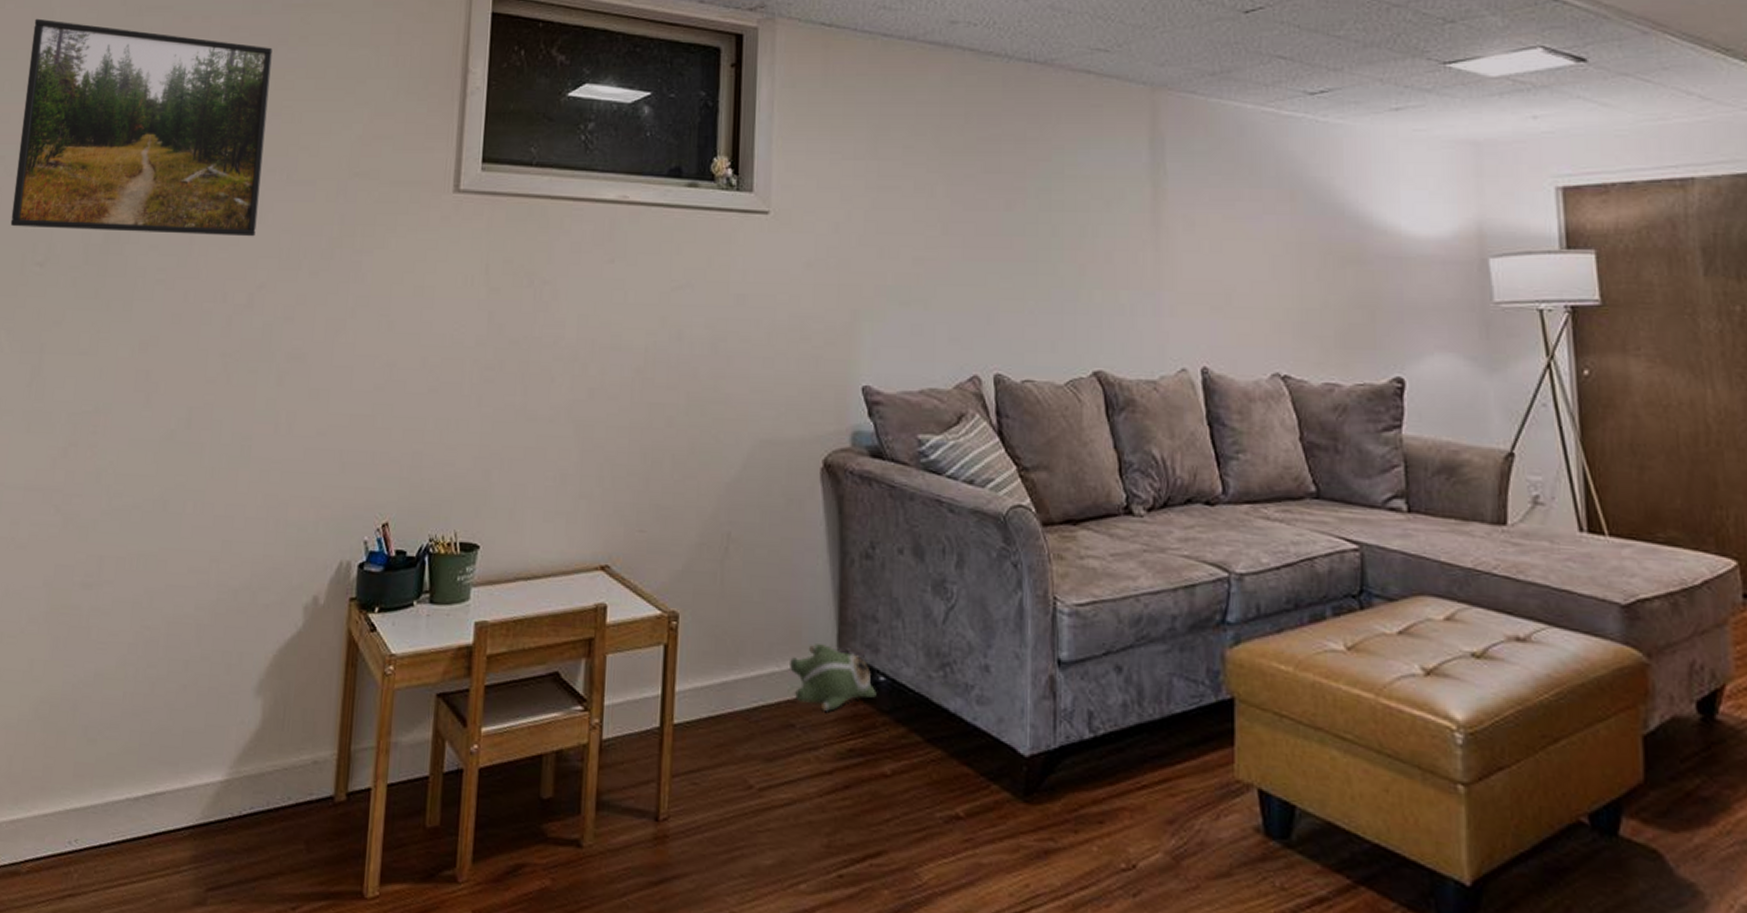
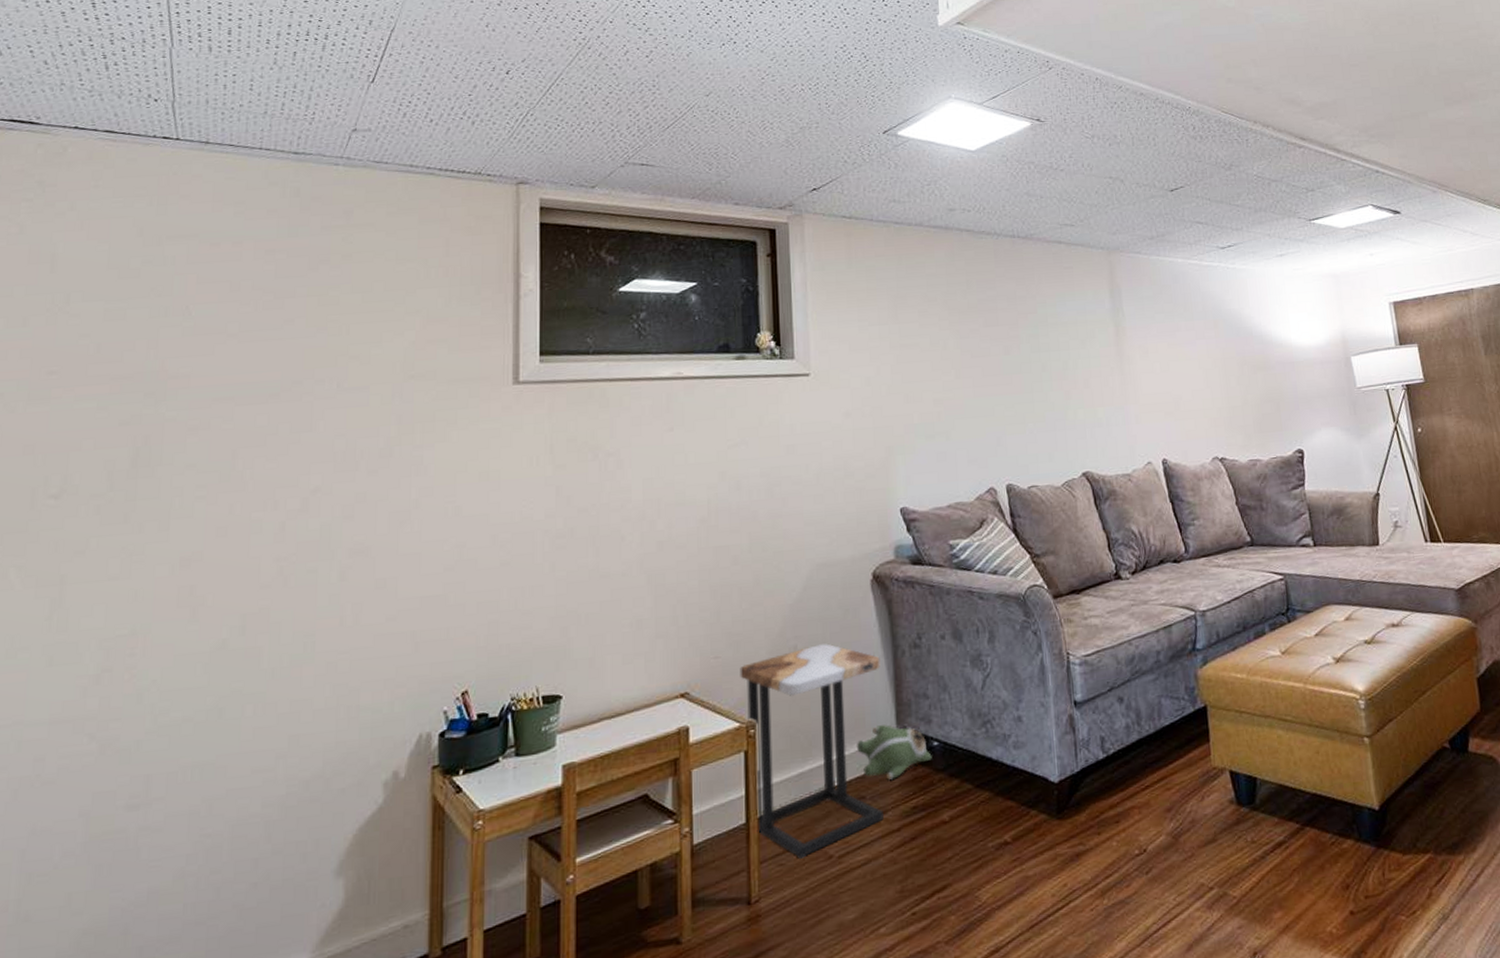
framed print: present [10,18,273,237] -> none [14,254,313,463]
side table: none [665,535,825,782] -> present [740,643,884,859]

